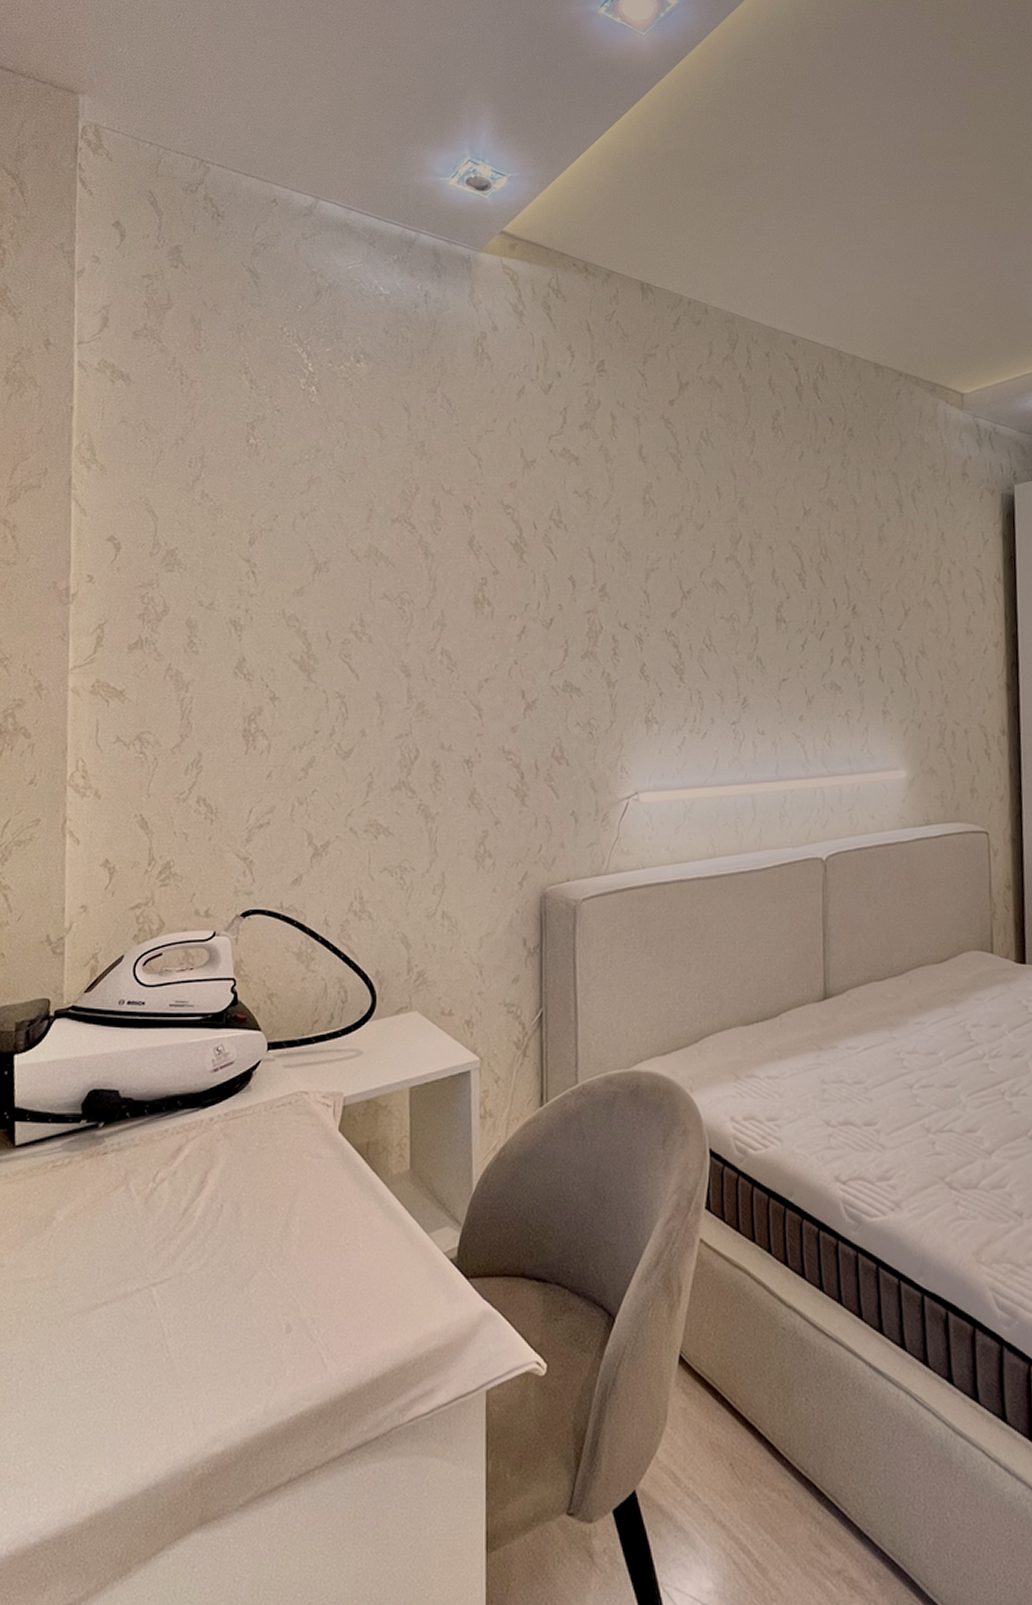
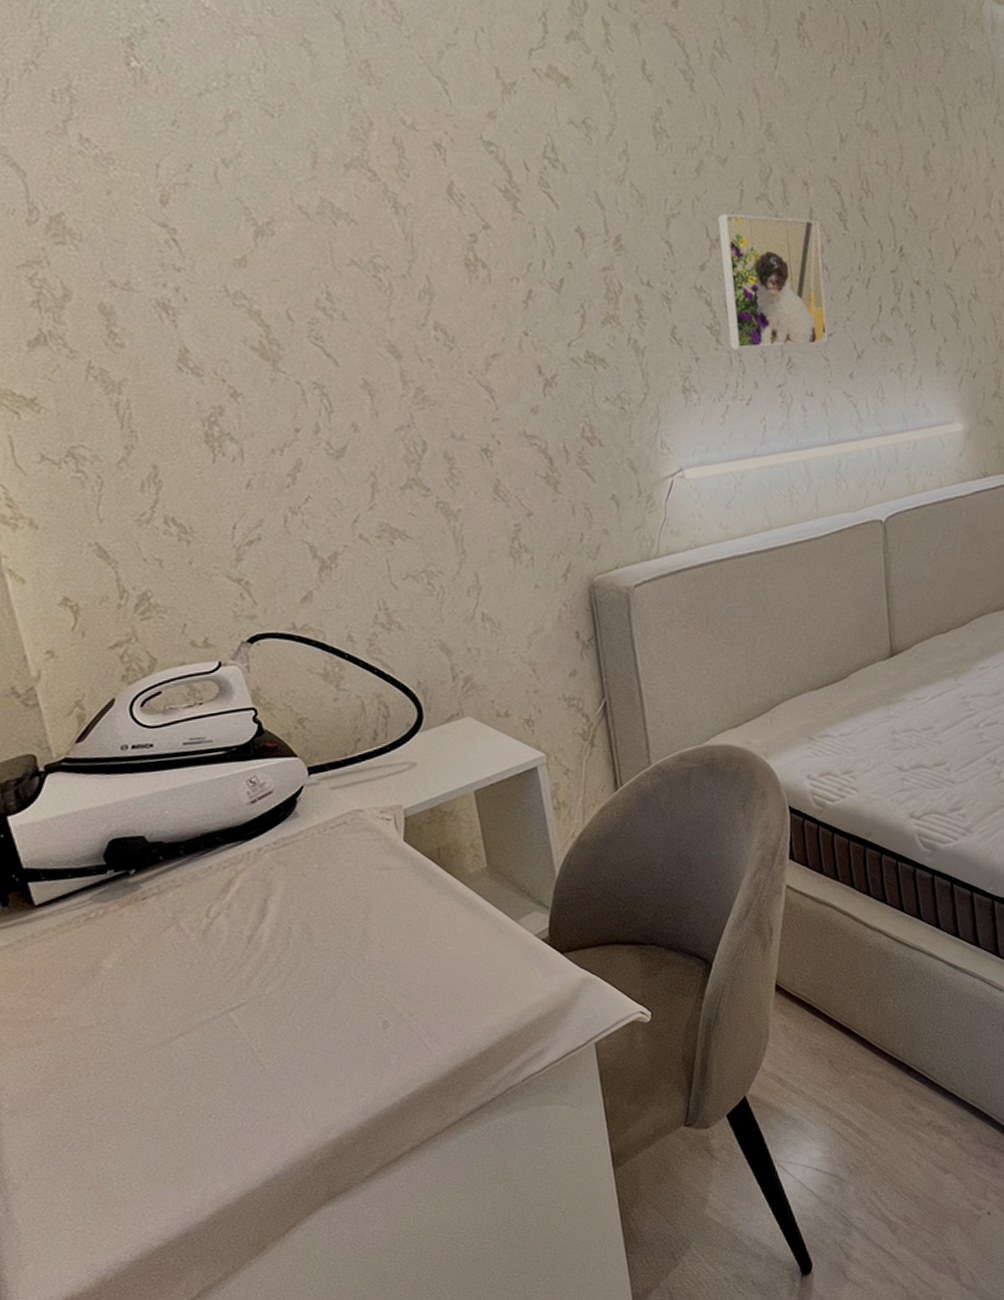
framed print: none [691,570,782,688] -> present [718,214,829,350]

